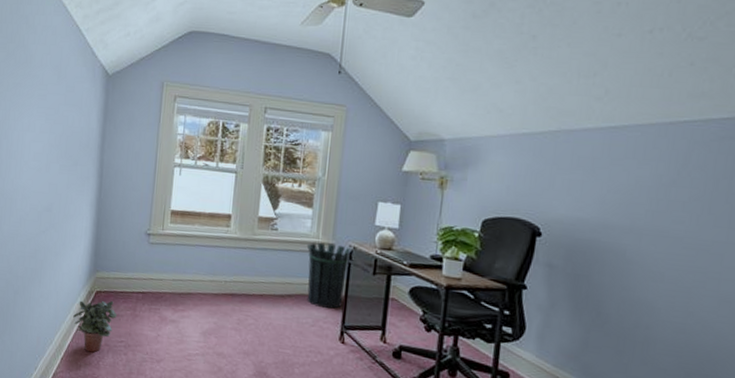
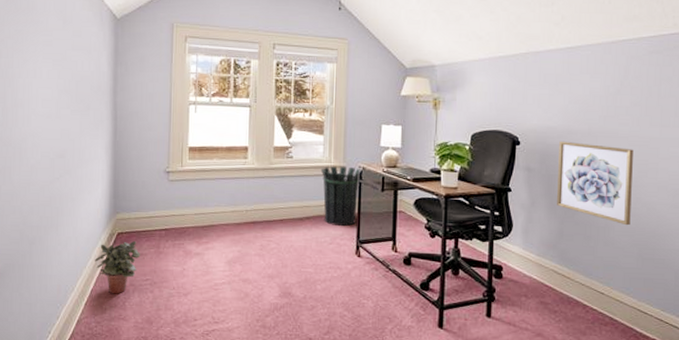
wall art: none [583,236,689,344] -> present [557,141,633,226]

